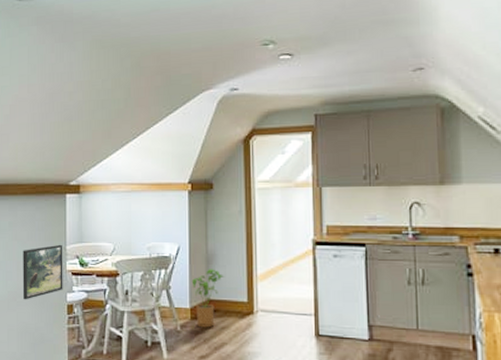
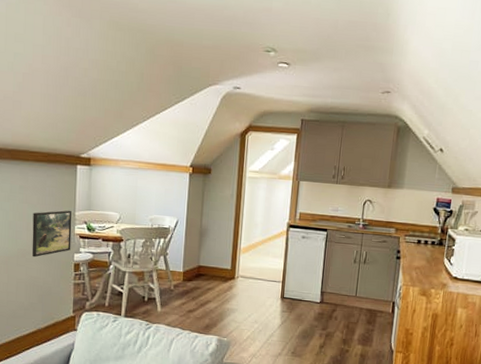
house plant: present [191,269,225,328] -> none [186,241,214,289]

